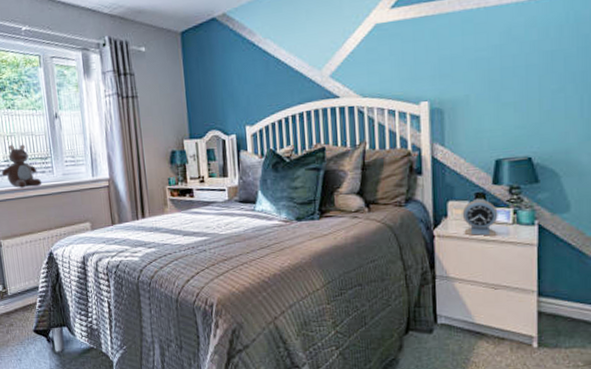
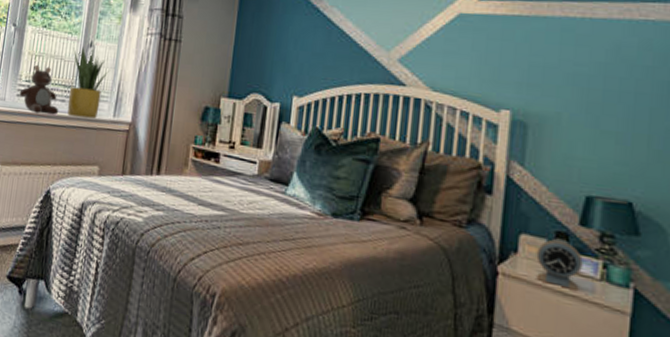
planter: none [41,119,79,185] -> present [67,47,109,119]

